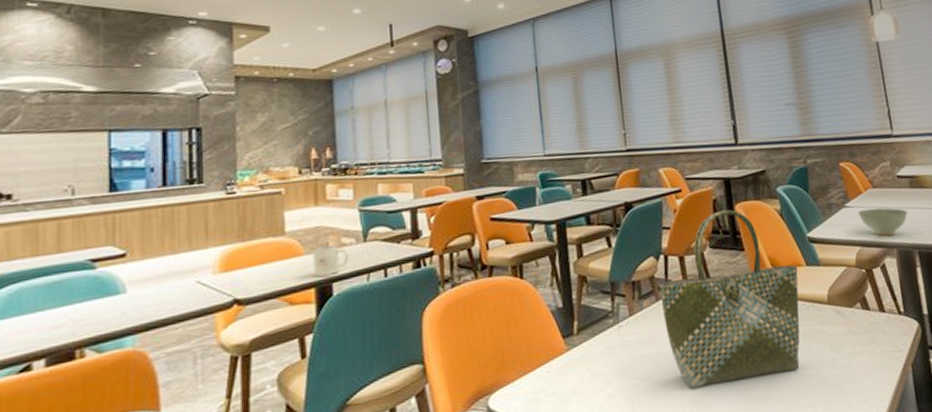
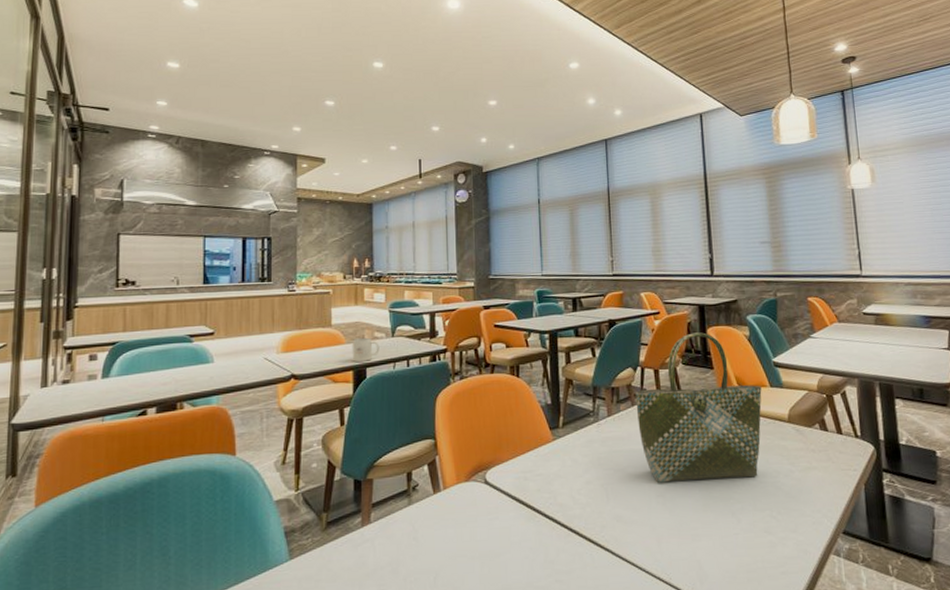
bowl: present [857,208,908,236] -> none [822,340,871,367]

